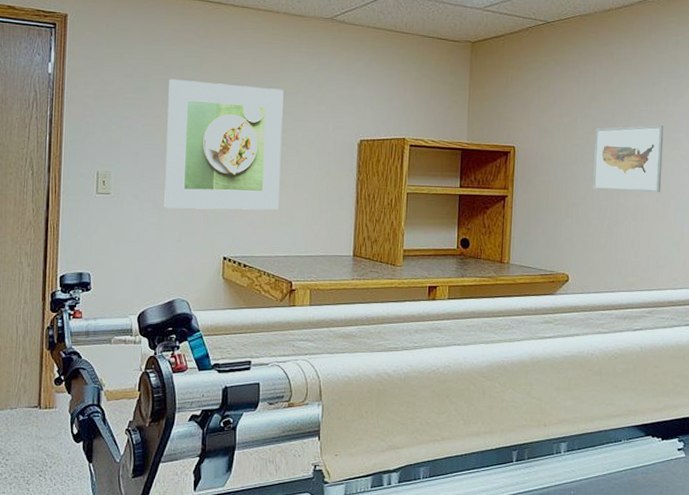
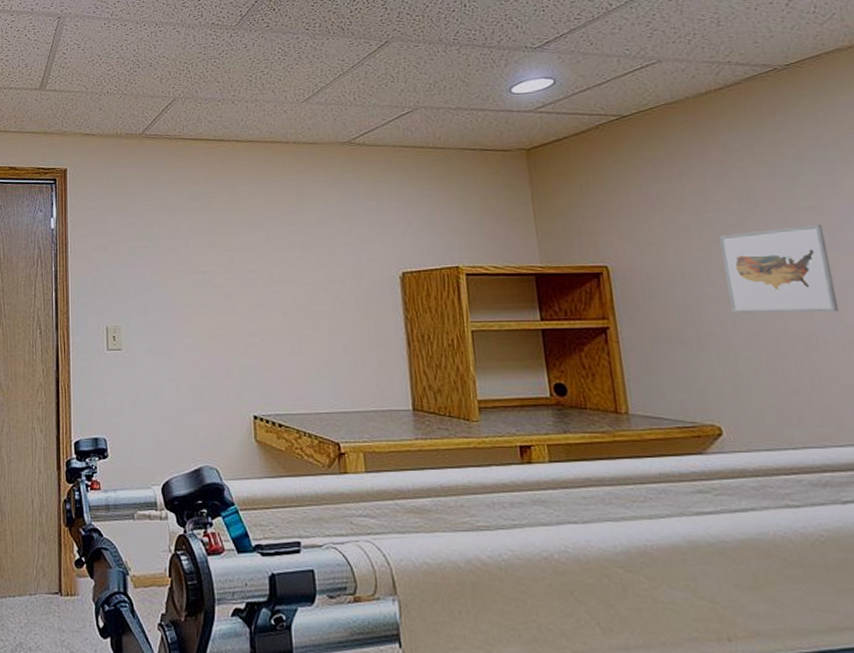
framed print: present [164,78,284,210] -> none [175,222,313,363]

